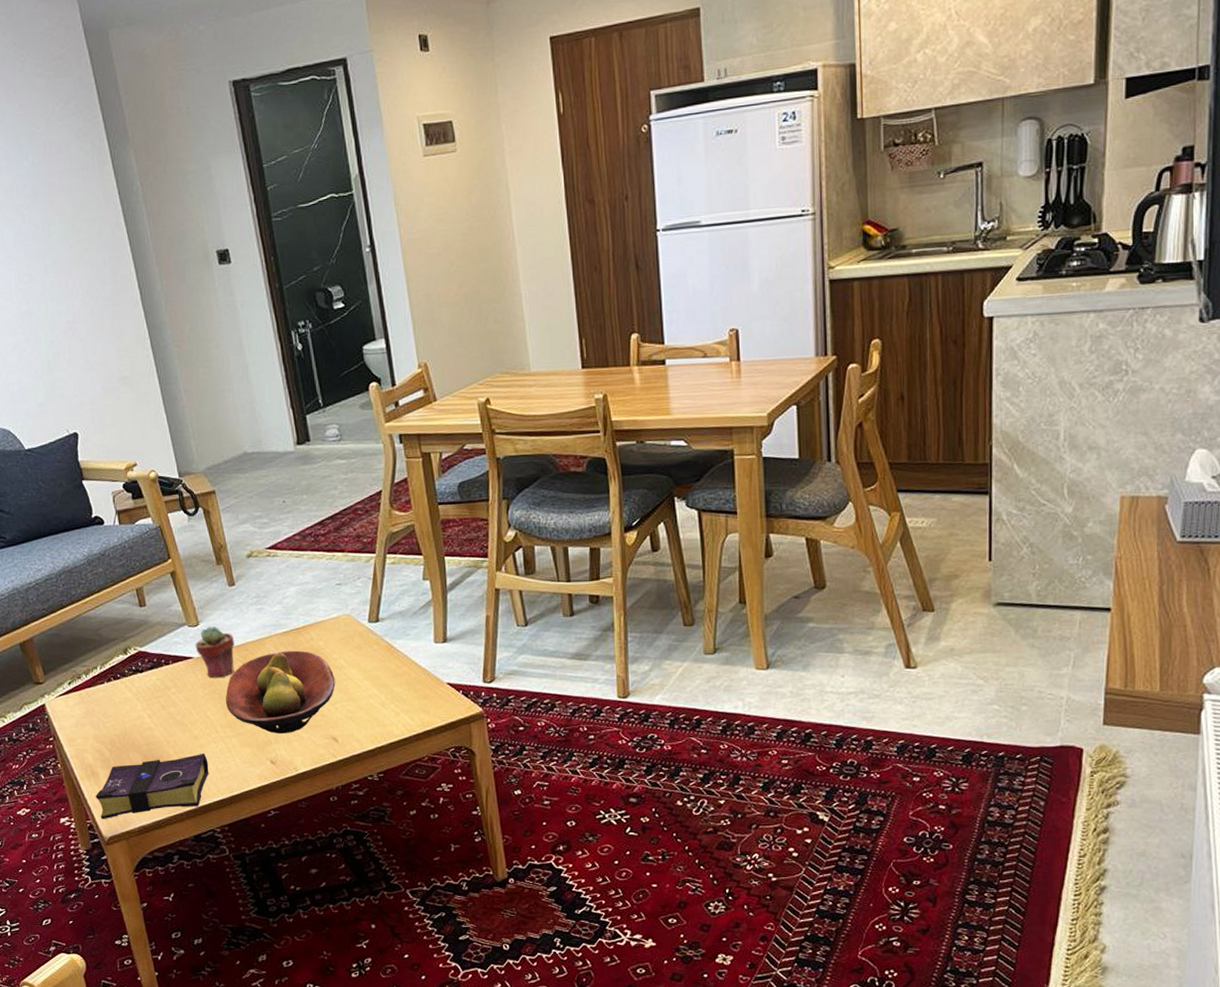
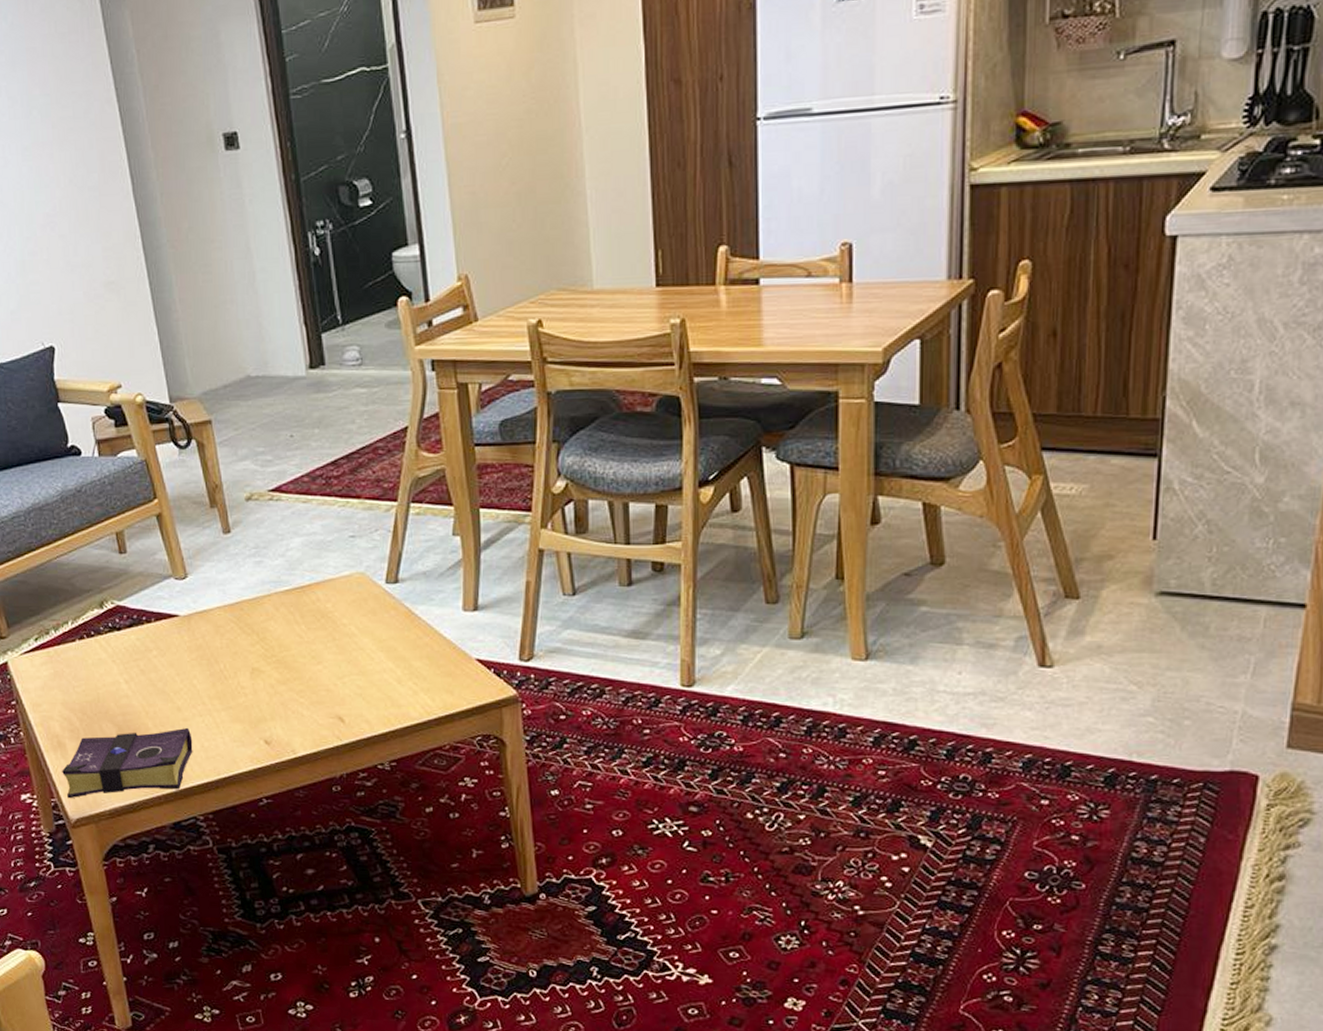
potted succulent: present [195,626,235,678] -> none [182,579,229,640]
fruit bowl: present [226,650,336,734] -> none [215,612,344,709]

